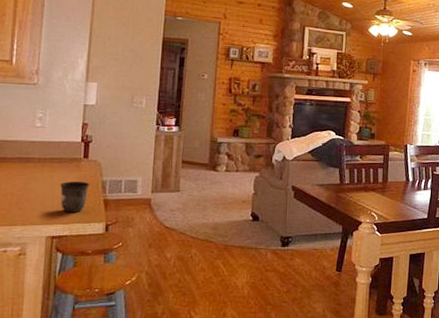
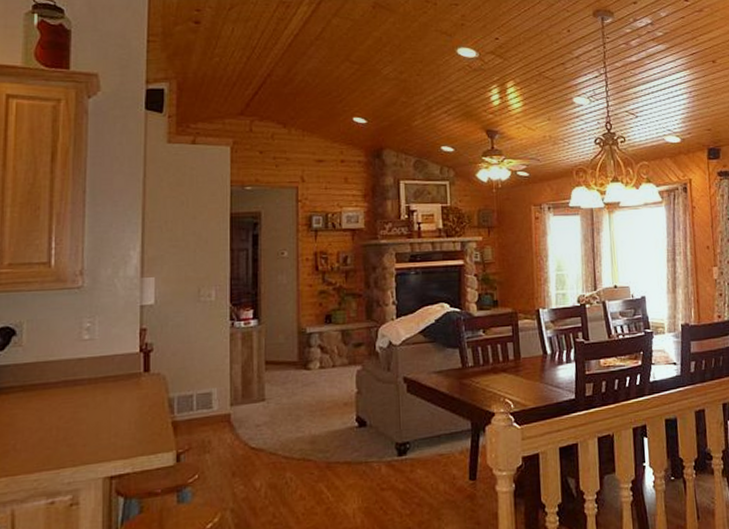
mug: present [59,181,90,213] -> none [116,401,153,444]

